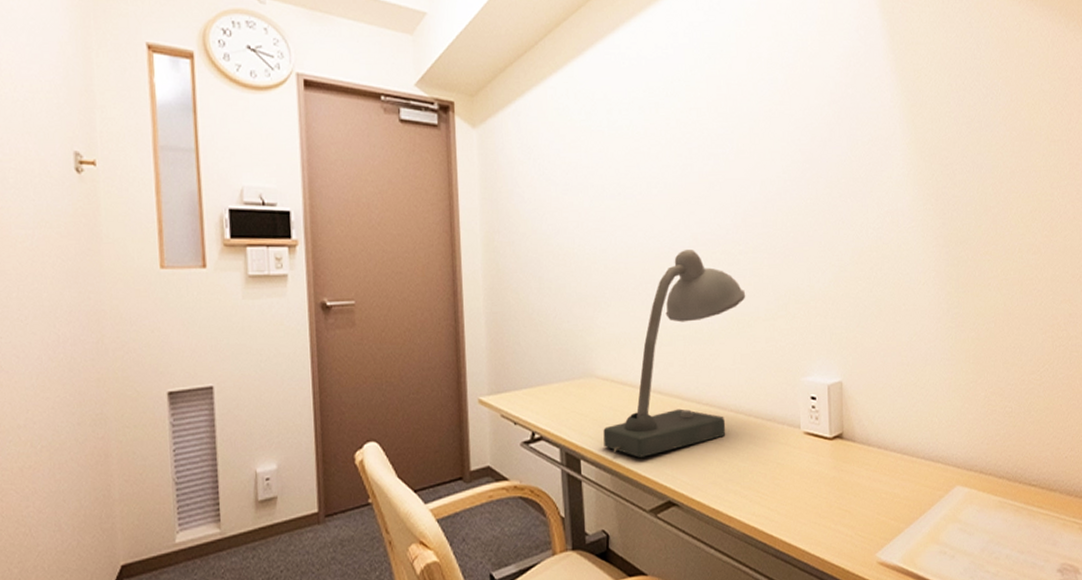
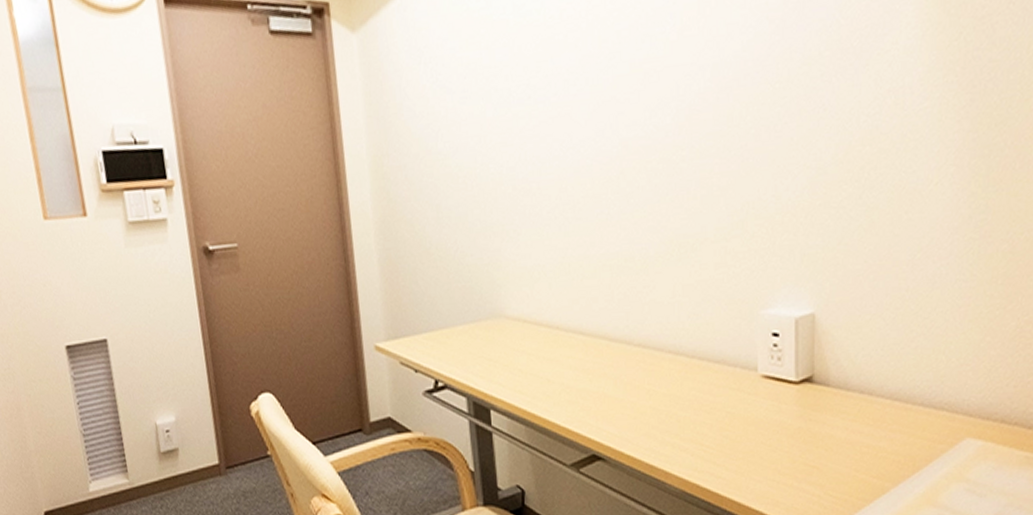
desk lamp: present [603,250,746,458] -> none [515,160,690,407]

